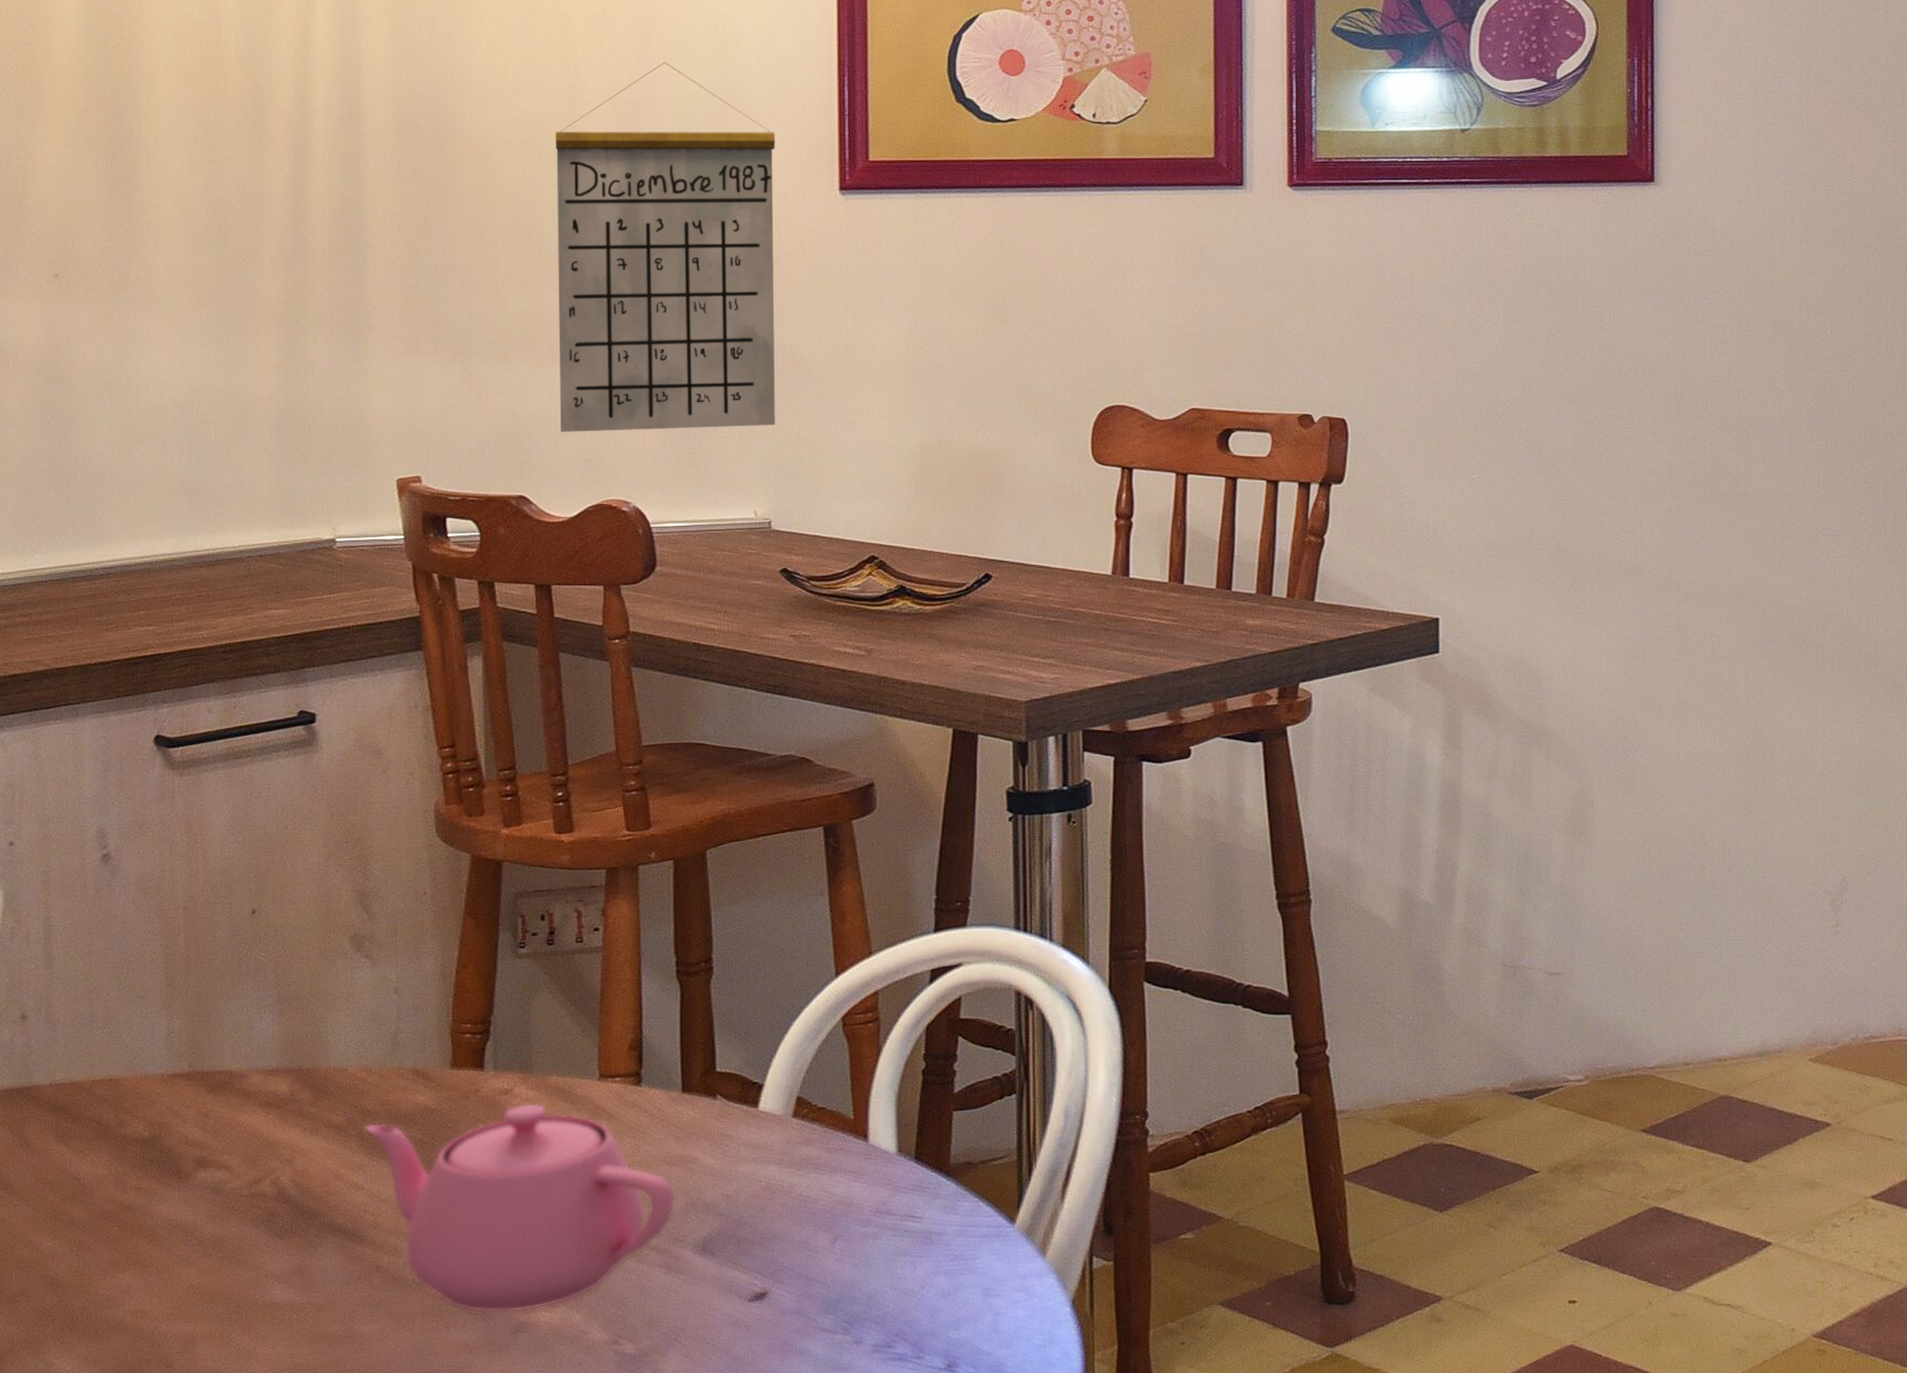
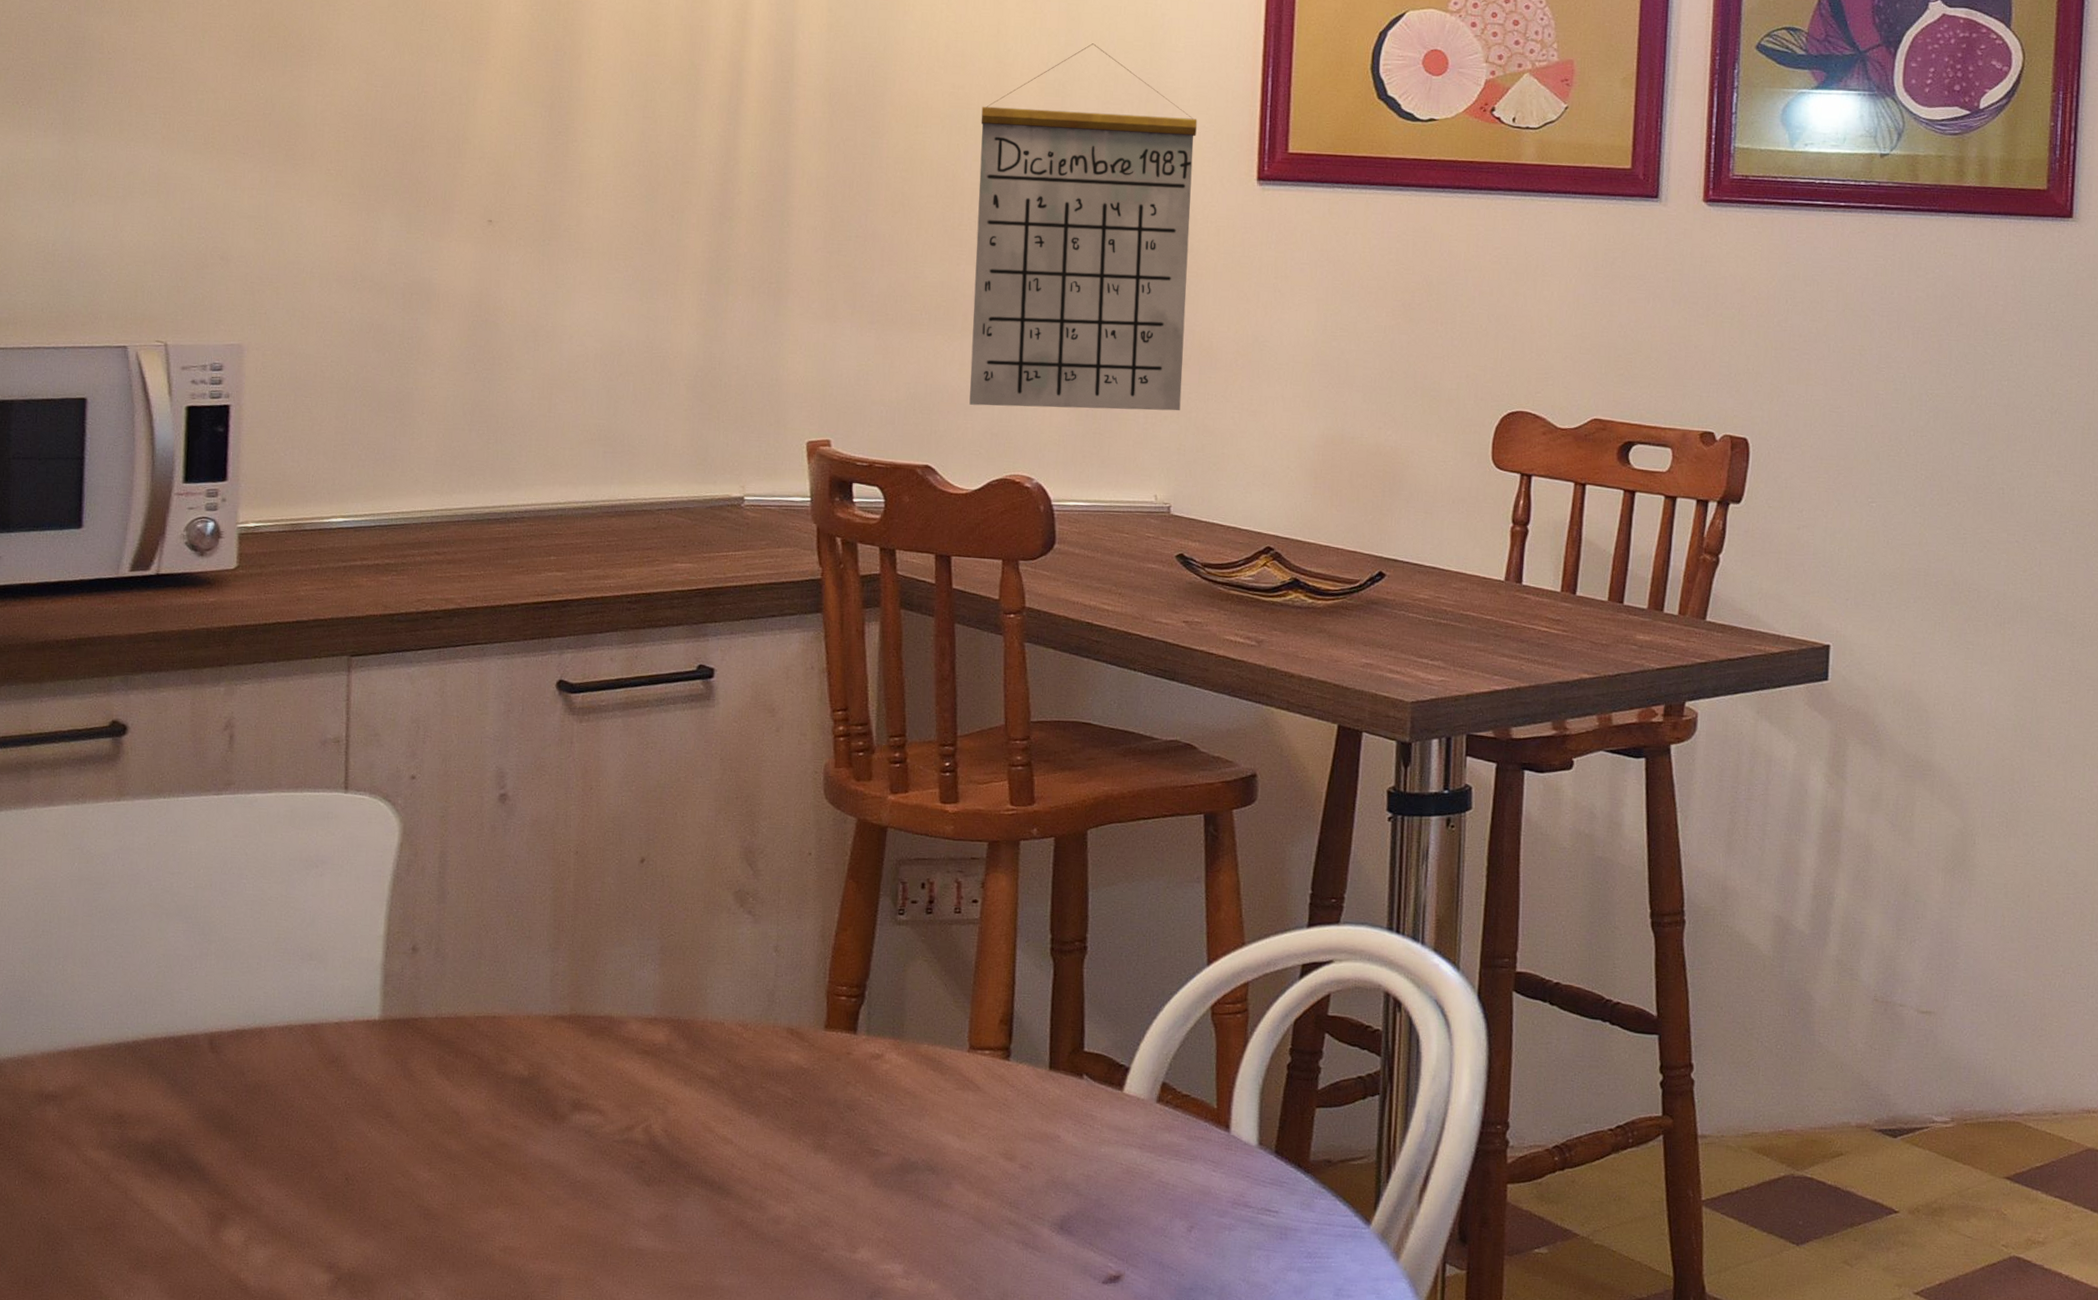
teapot: present [364,1103,675,1313] -> none [736,1069,1037,1278]

